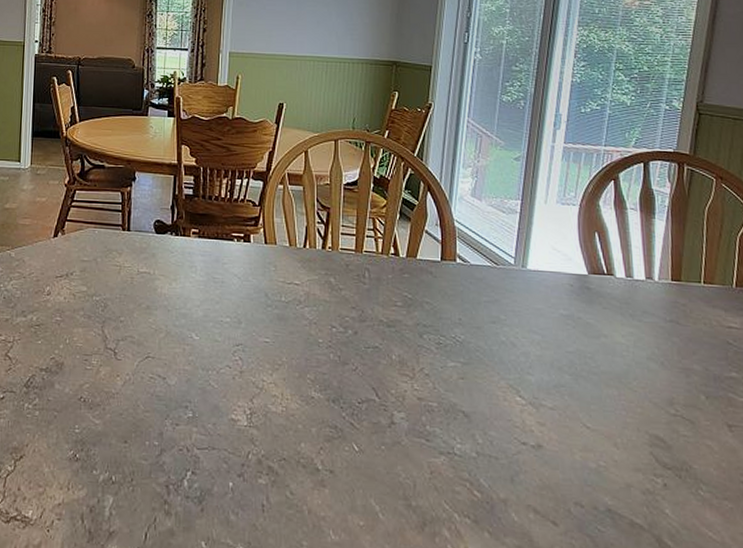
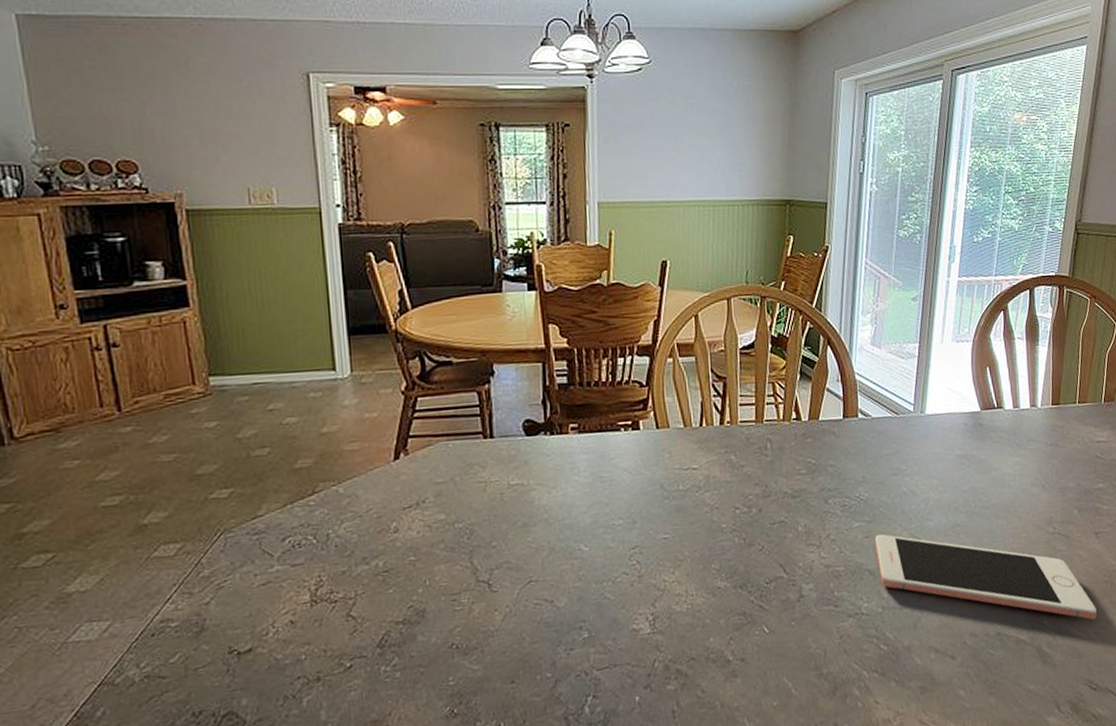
cell phone: none [471,378,732,522] -> present [875,534,1097,620]

